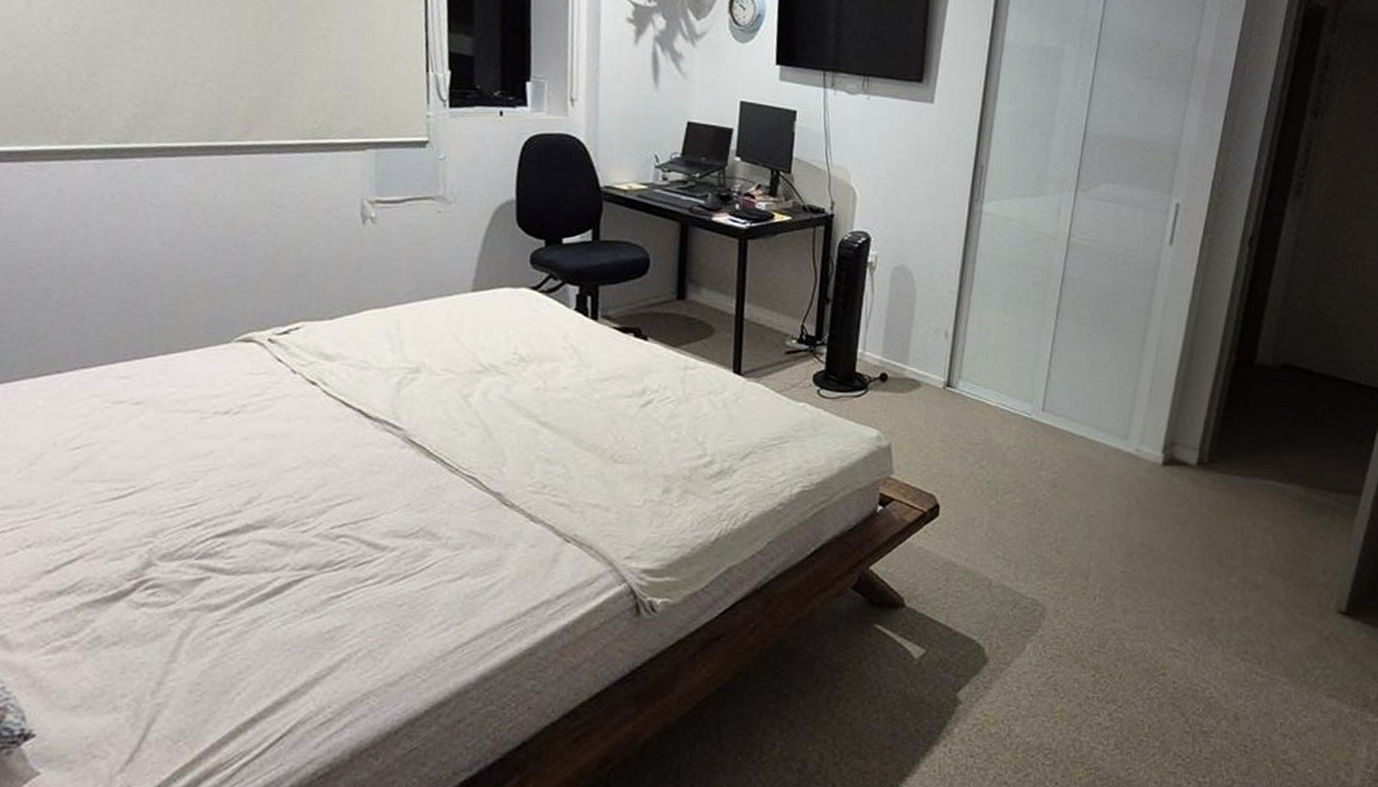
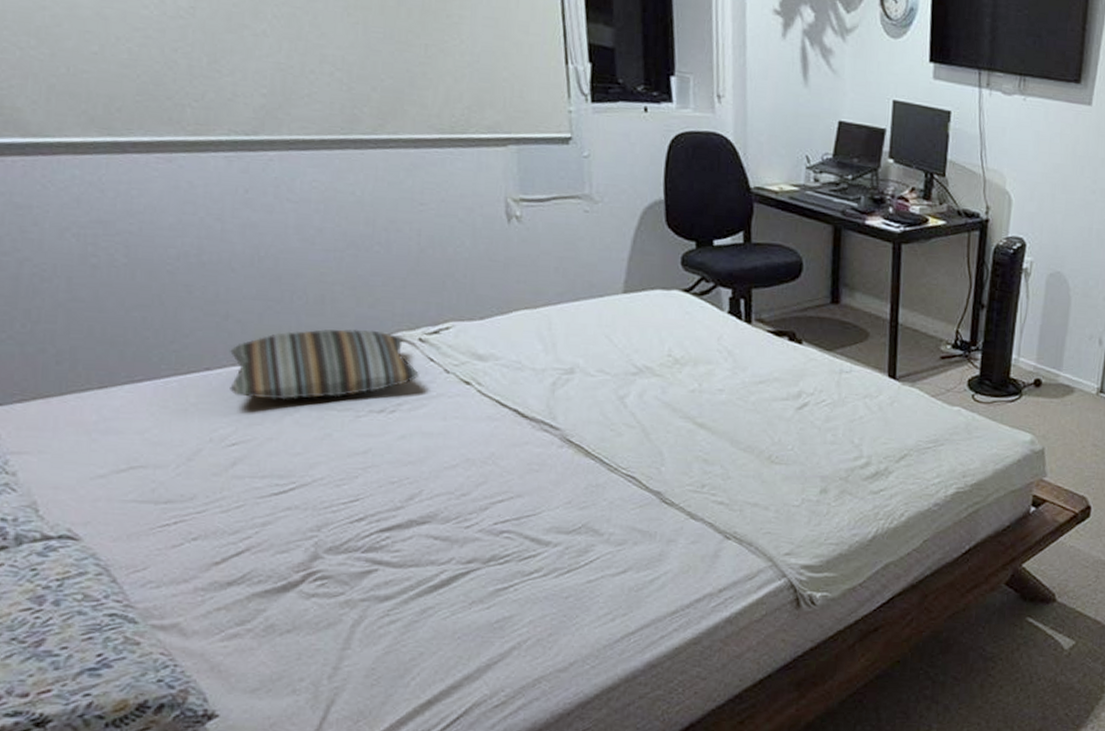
pillow: none [78,330,266,402] -> present [230,329,419,400]

